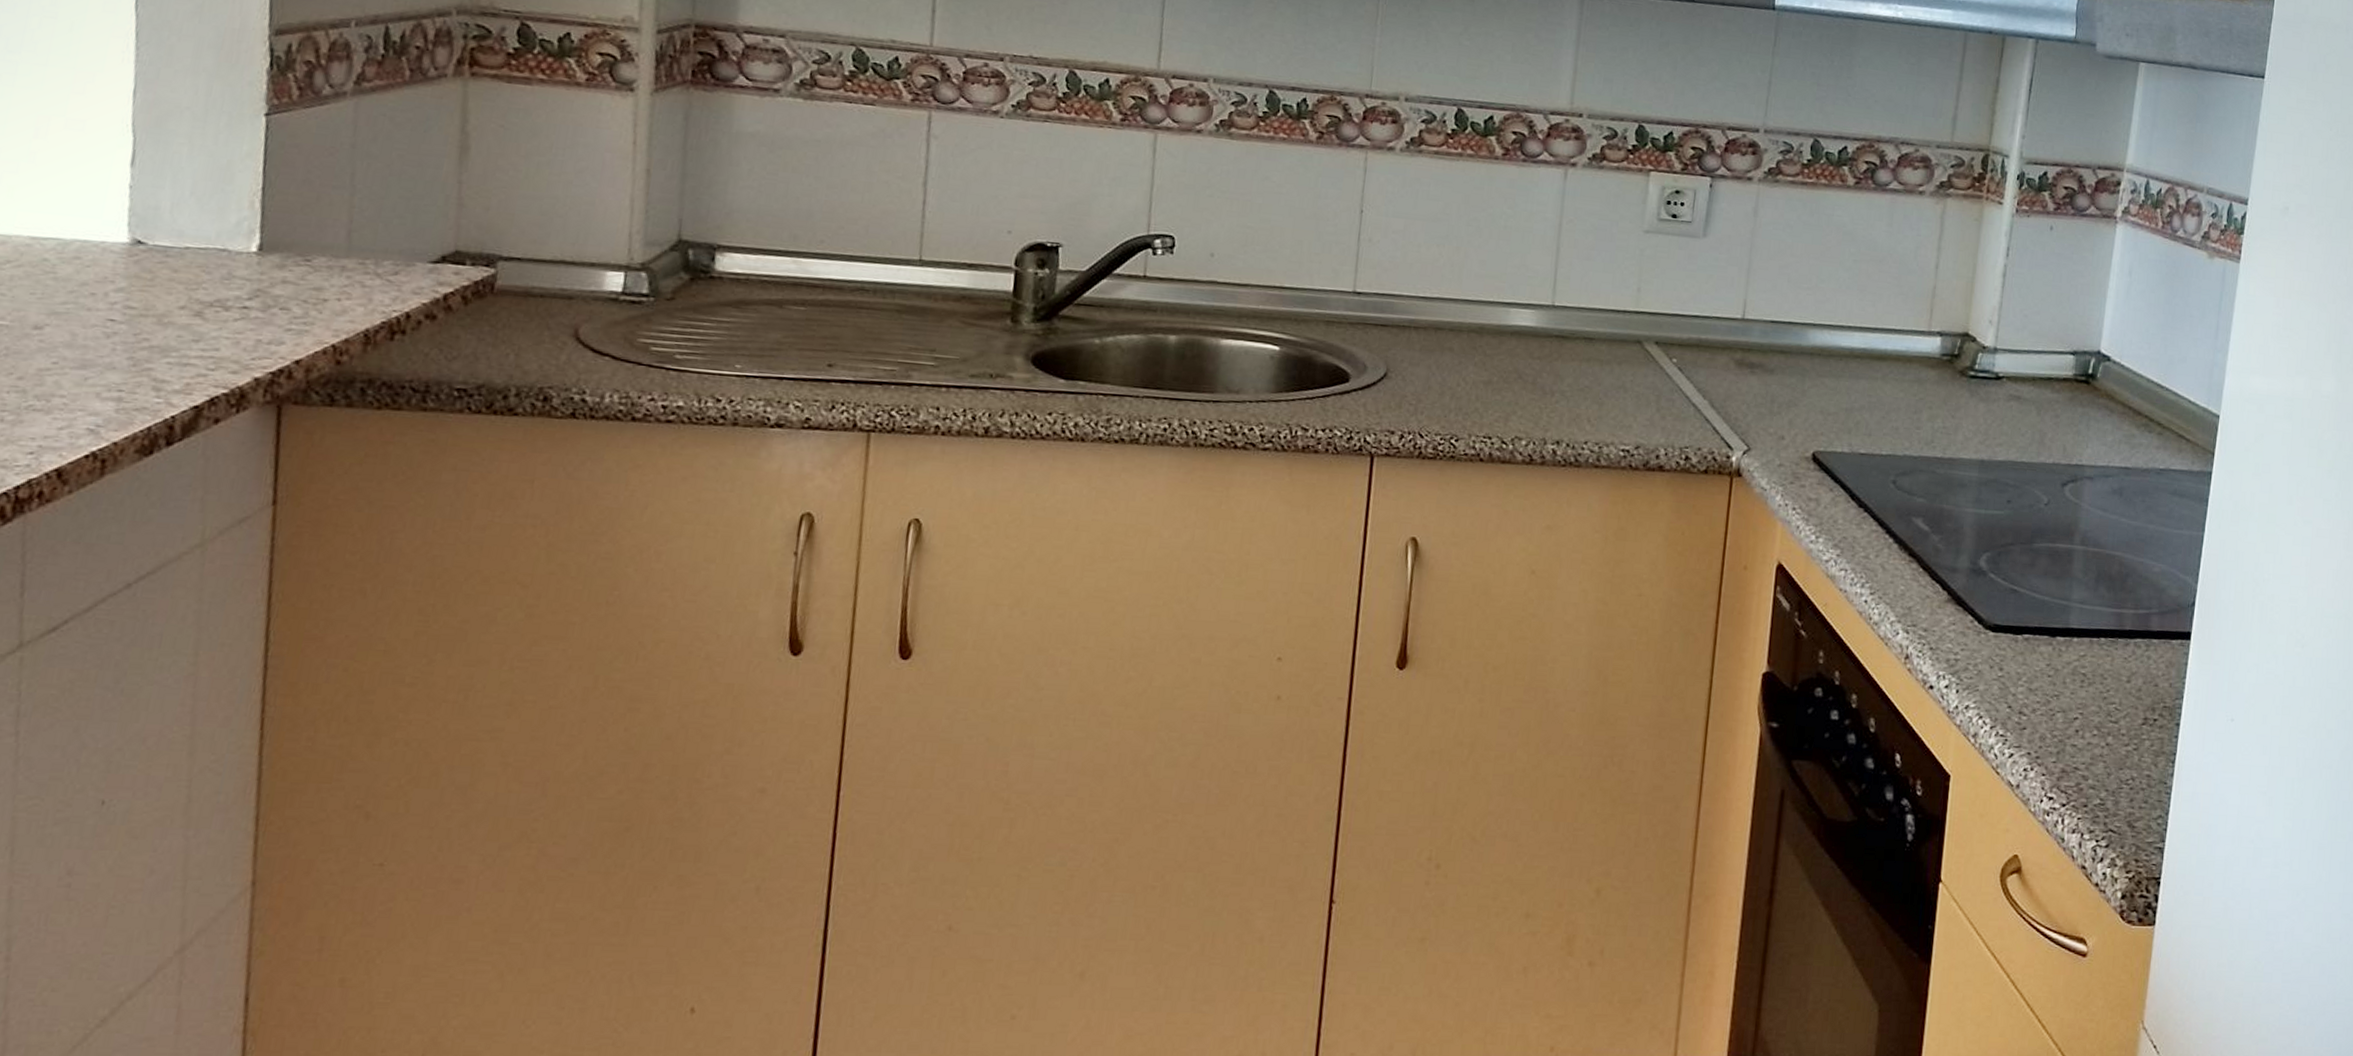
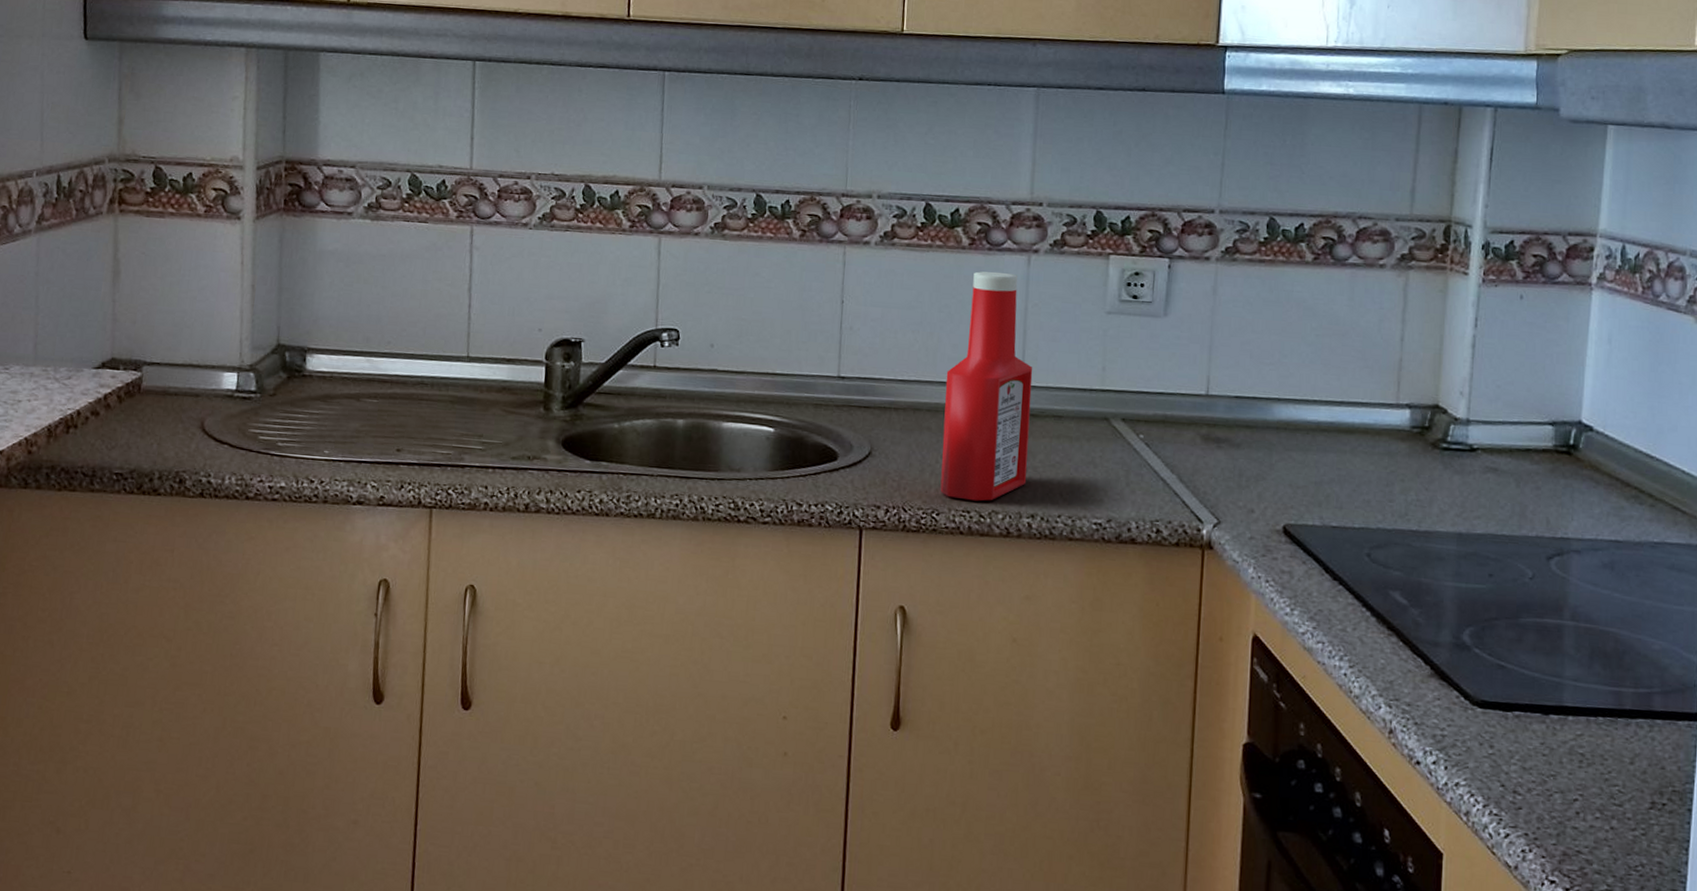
ketchup bottle: none [1460,183,1565,427] -> present [940,271,1033,501]

